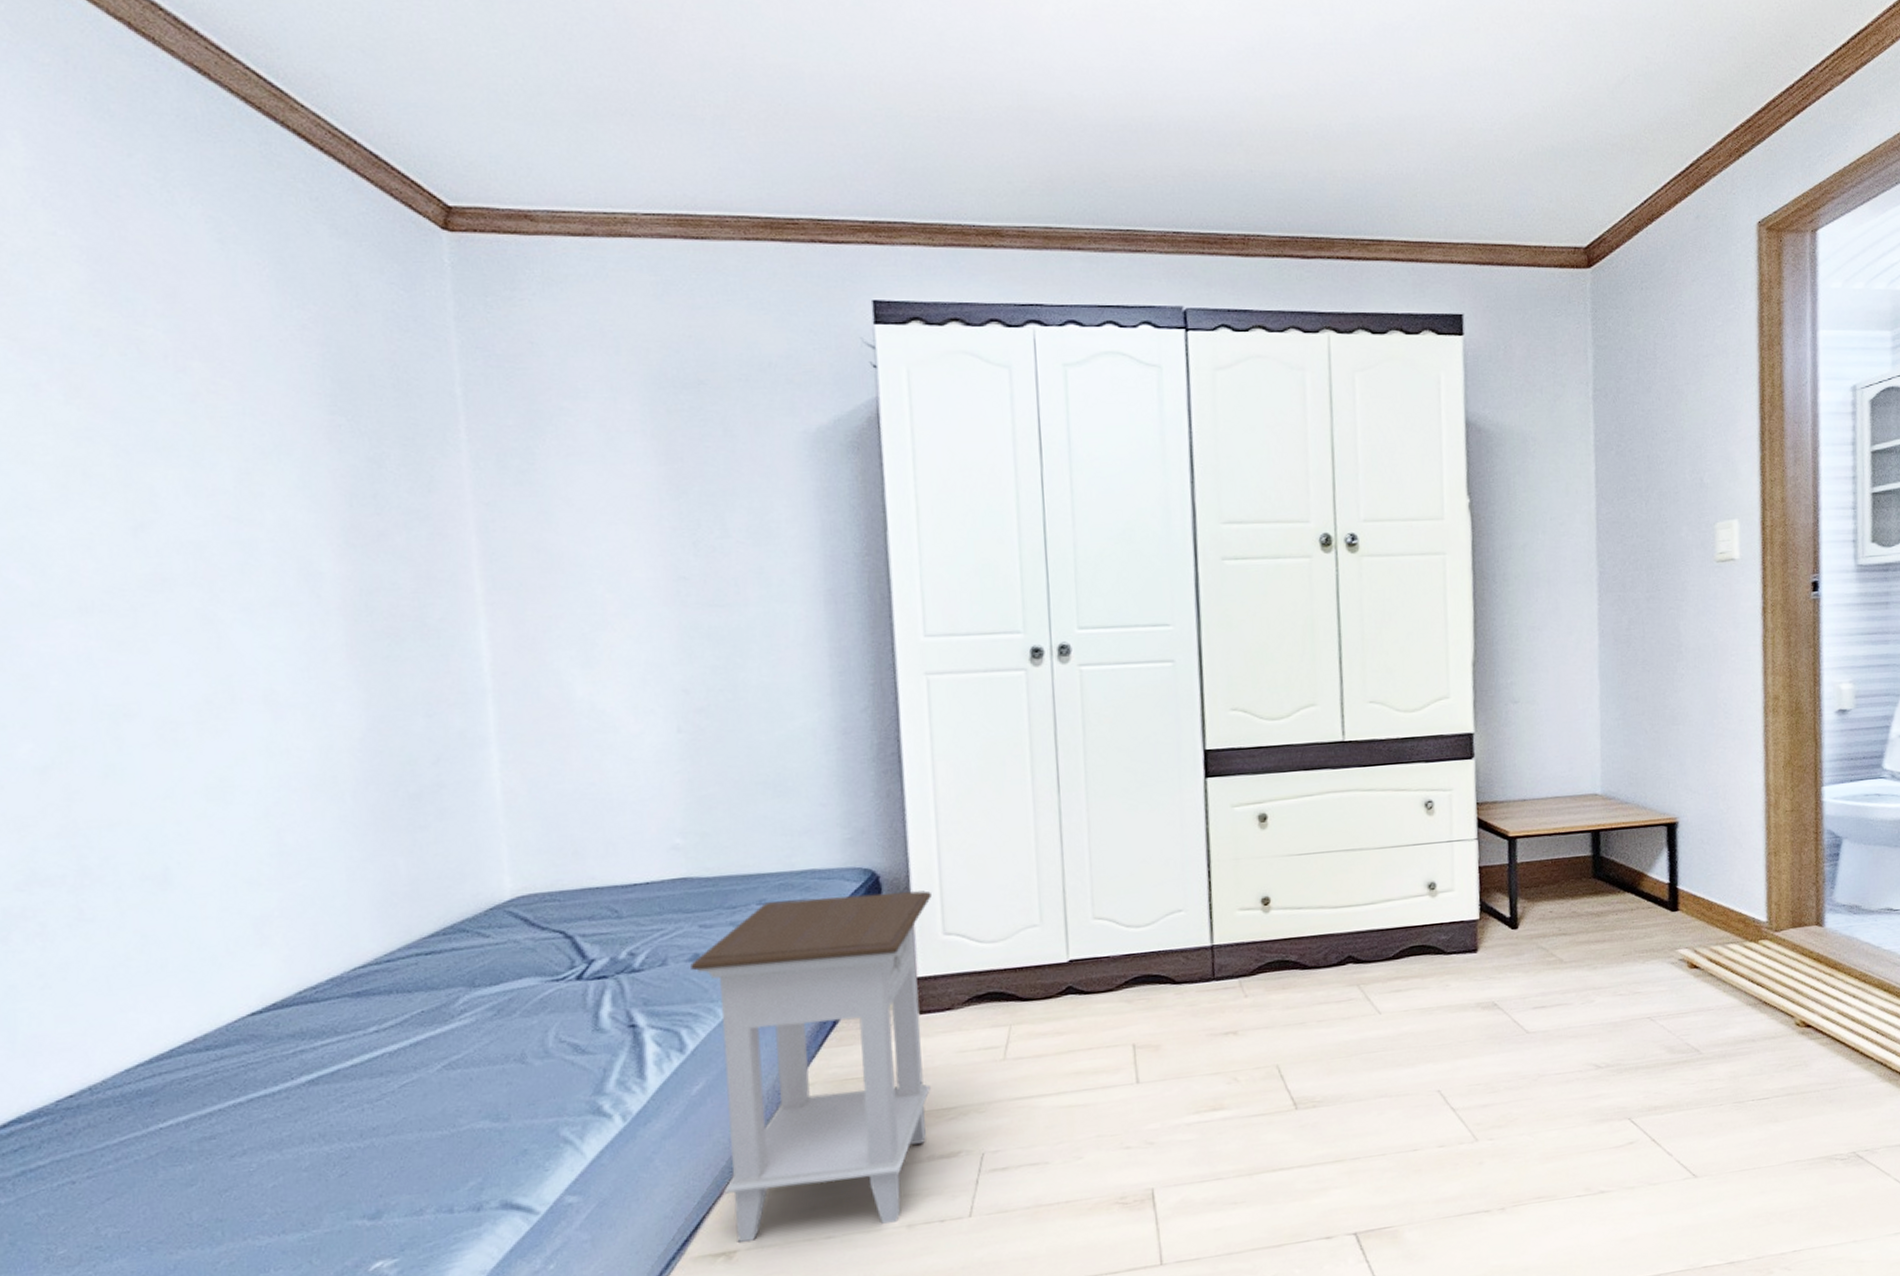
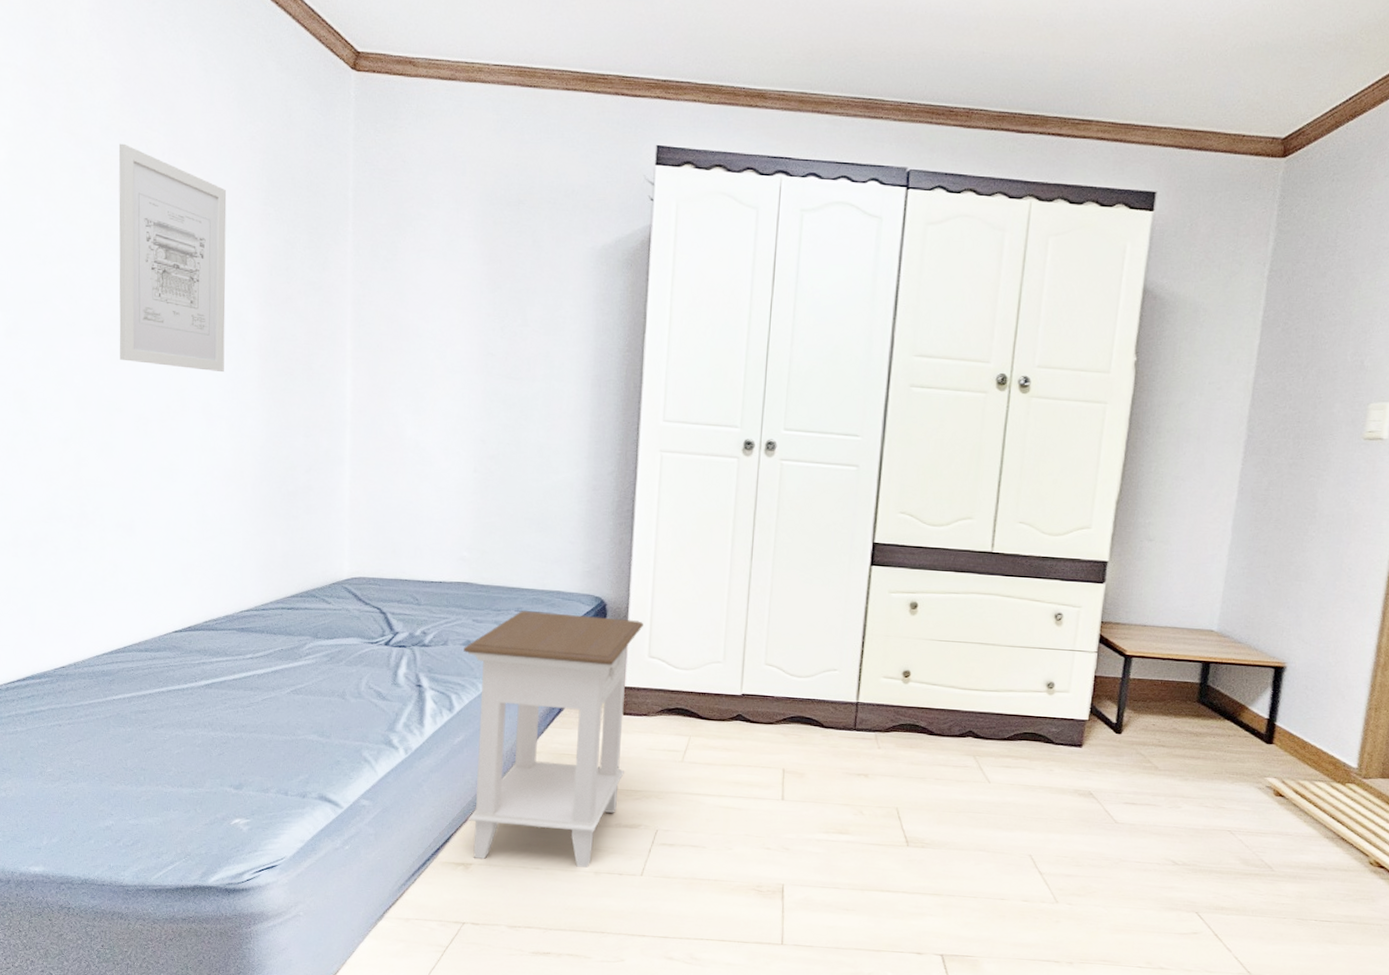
wall art: none [92,347,292,646] -> present [118,143,227,372]

